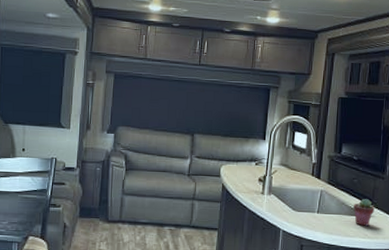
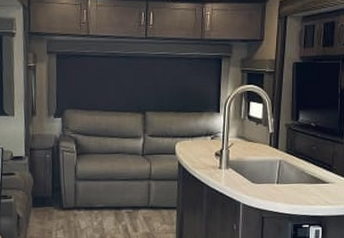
potted succulent: present [353,199,375,226] -> none [313,165,335,193]

